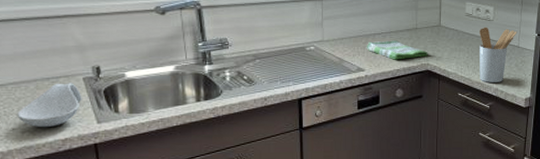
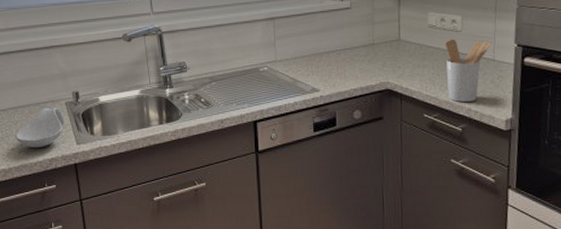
dish towel: present [366,40,428,60] -> none [320,58,388,79]

